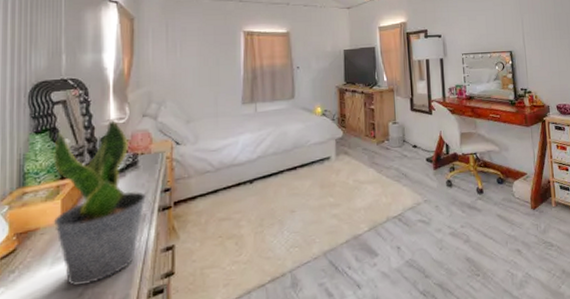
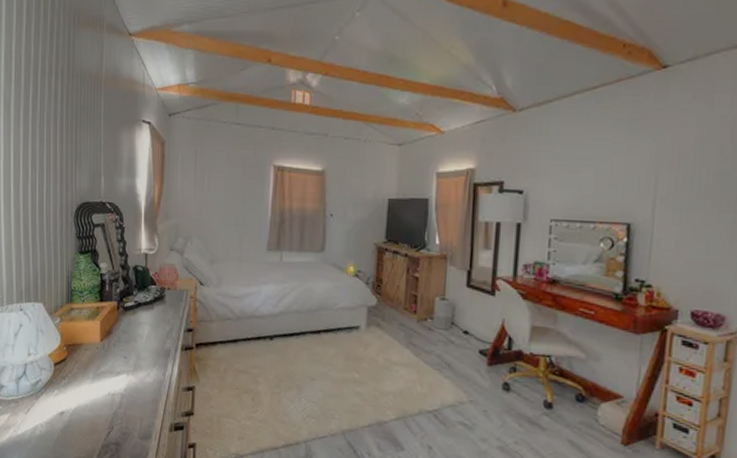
potted plant: present [53,118,146,287] -> none [94,247,171,405]

